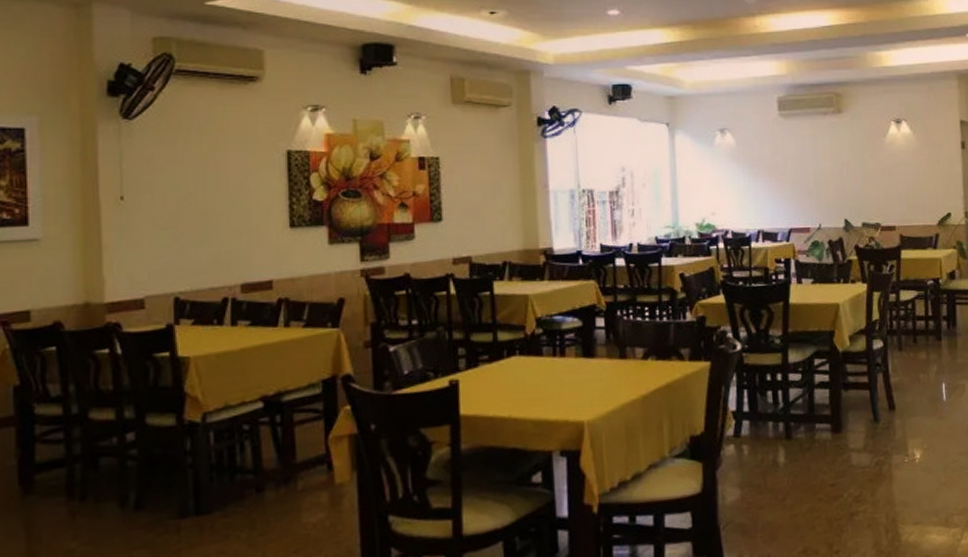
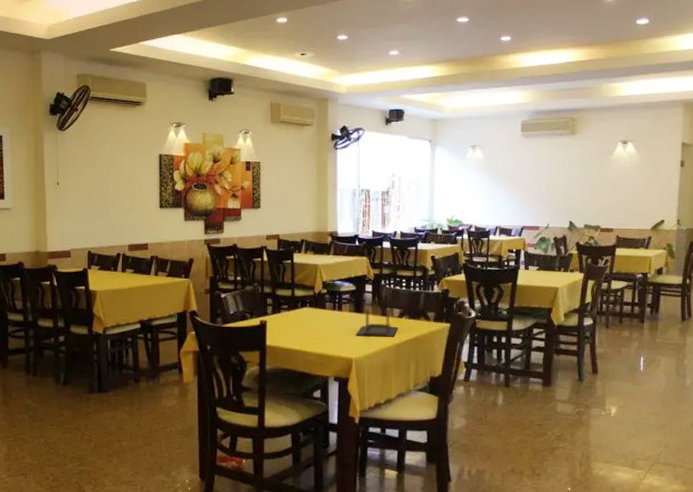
napkin holder: none [586,348,643,389] -> present [356,307,398,338]

